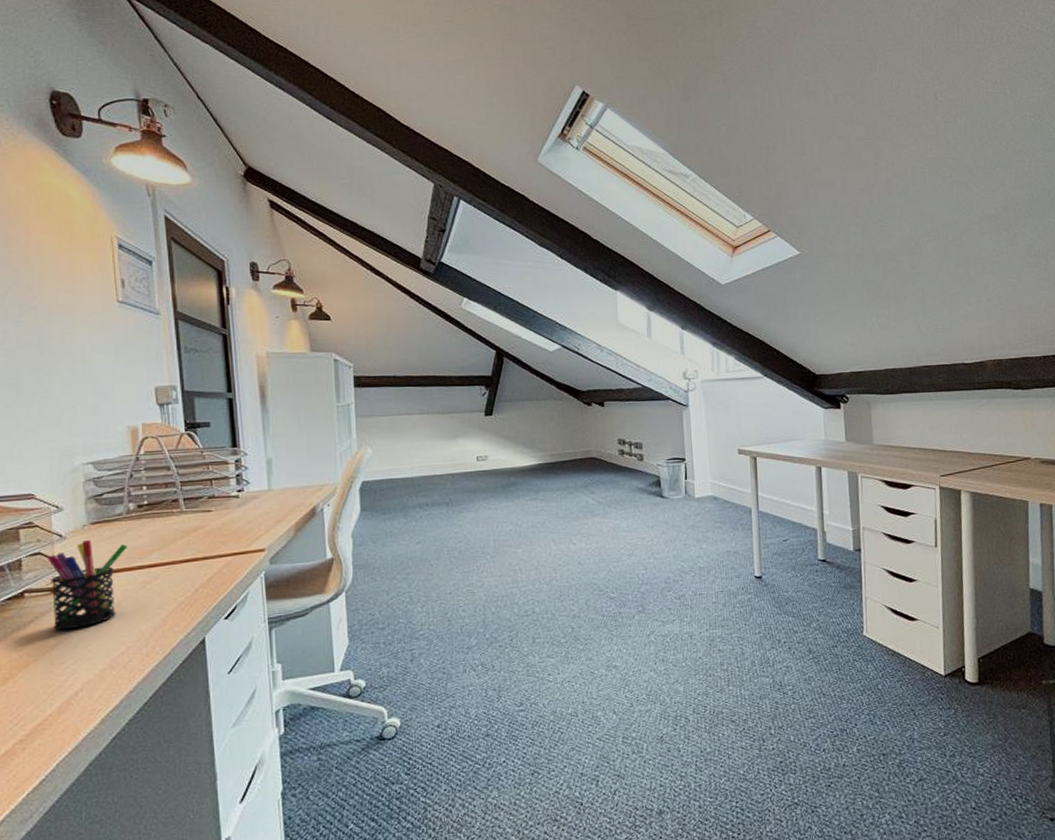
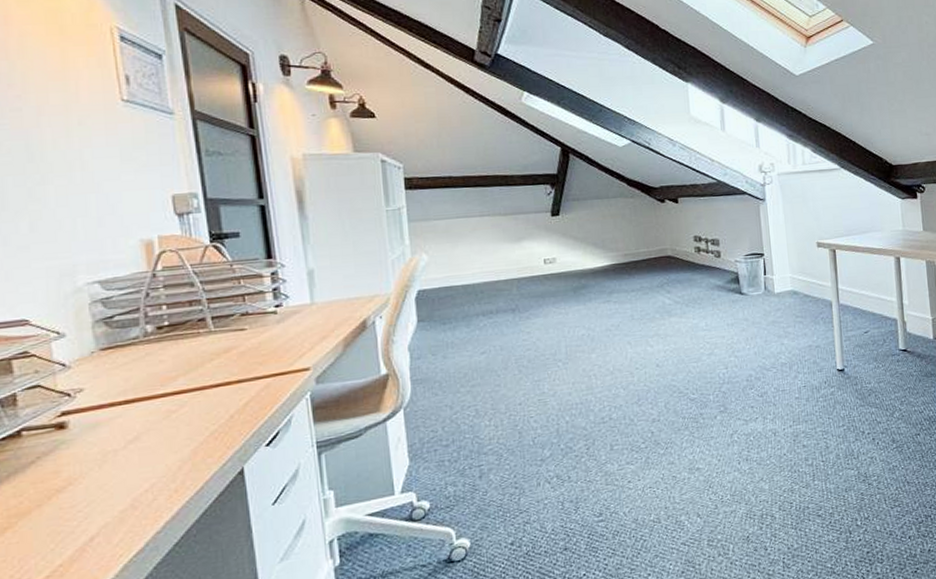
pen holder: present [48,540,127,631] -> none [49,368,146,471]

